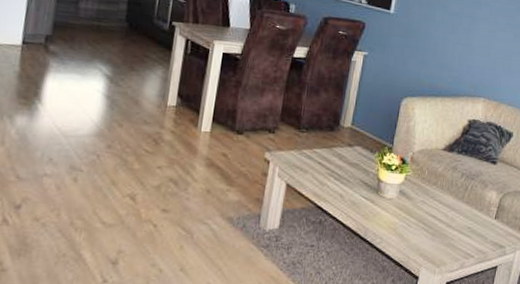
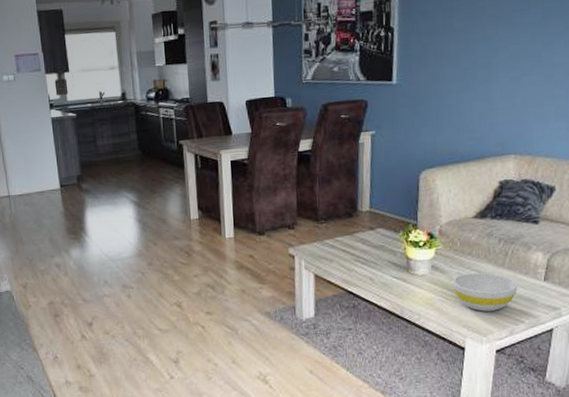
bowl: none [416,202,472,243] -> present [453,272,518,312]

